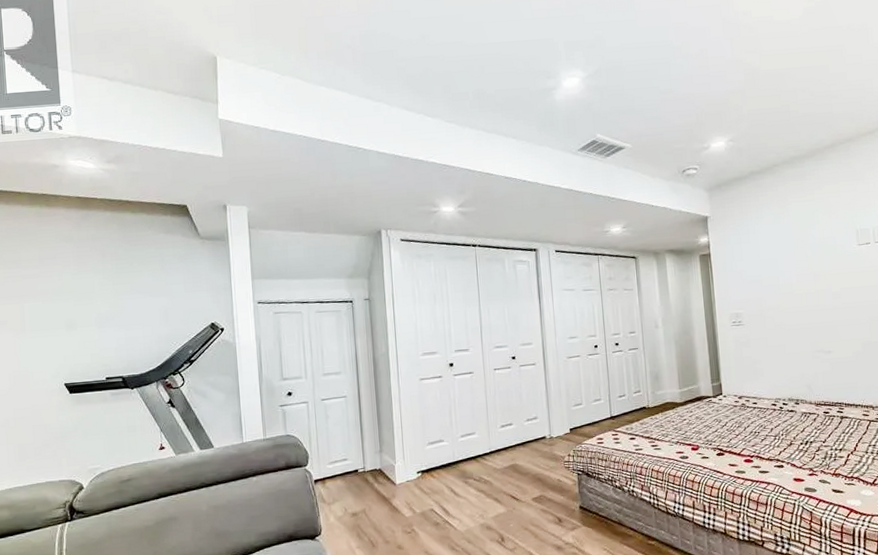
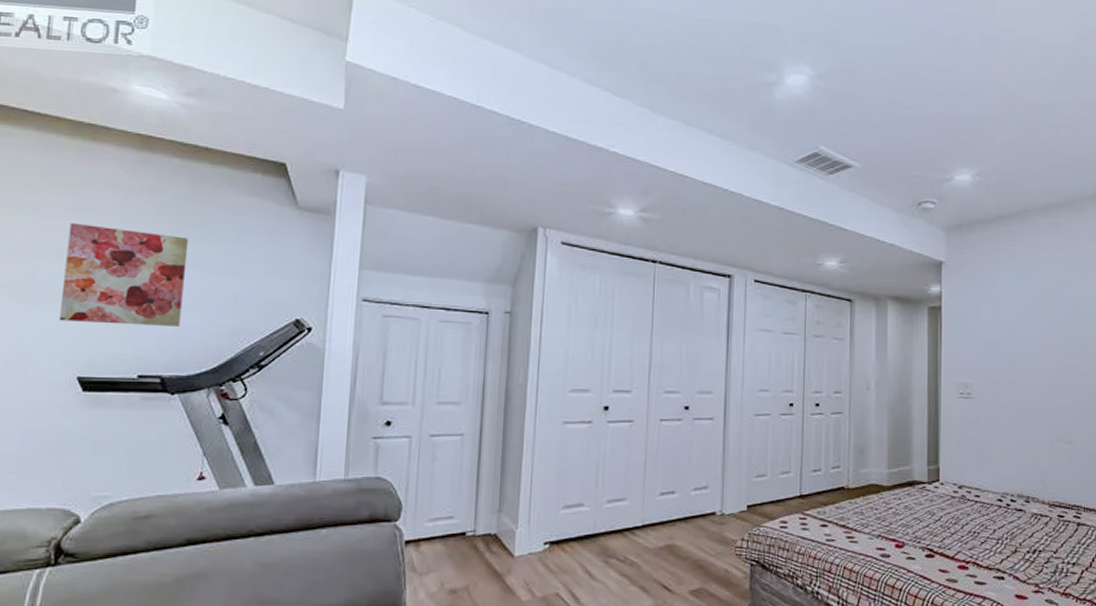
wall art: none [41,270,130,344] -> present [58,222,189,326]

